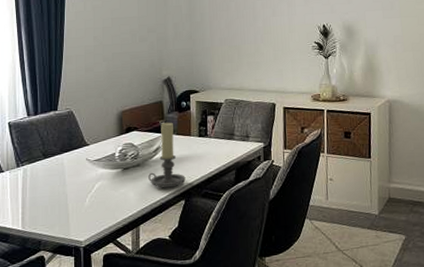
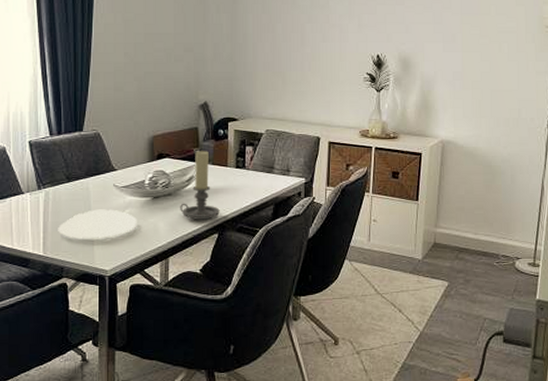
plate: none [35,182,109,212] -> present [58,209,137,239]

